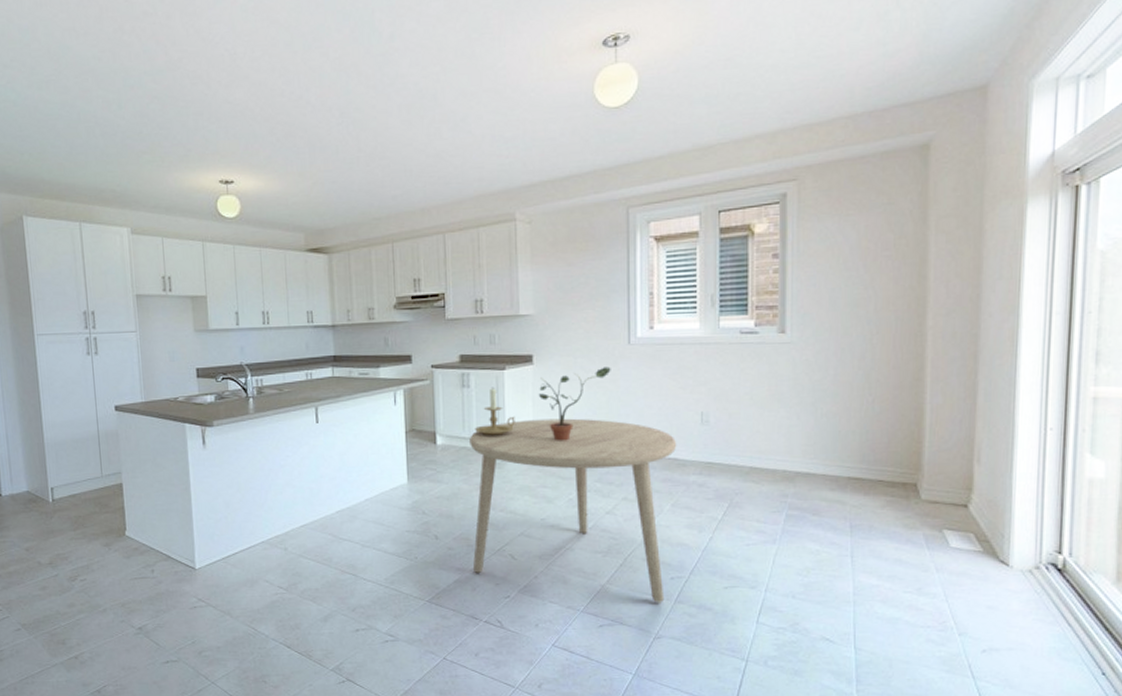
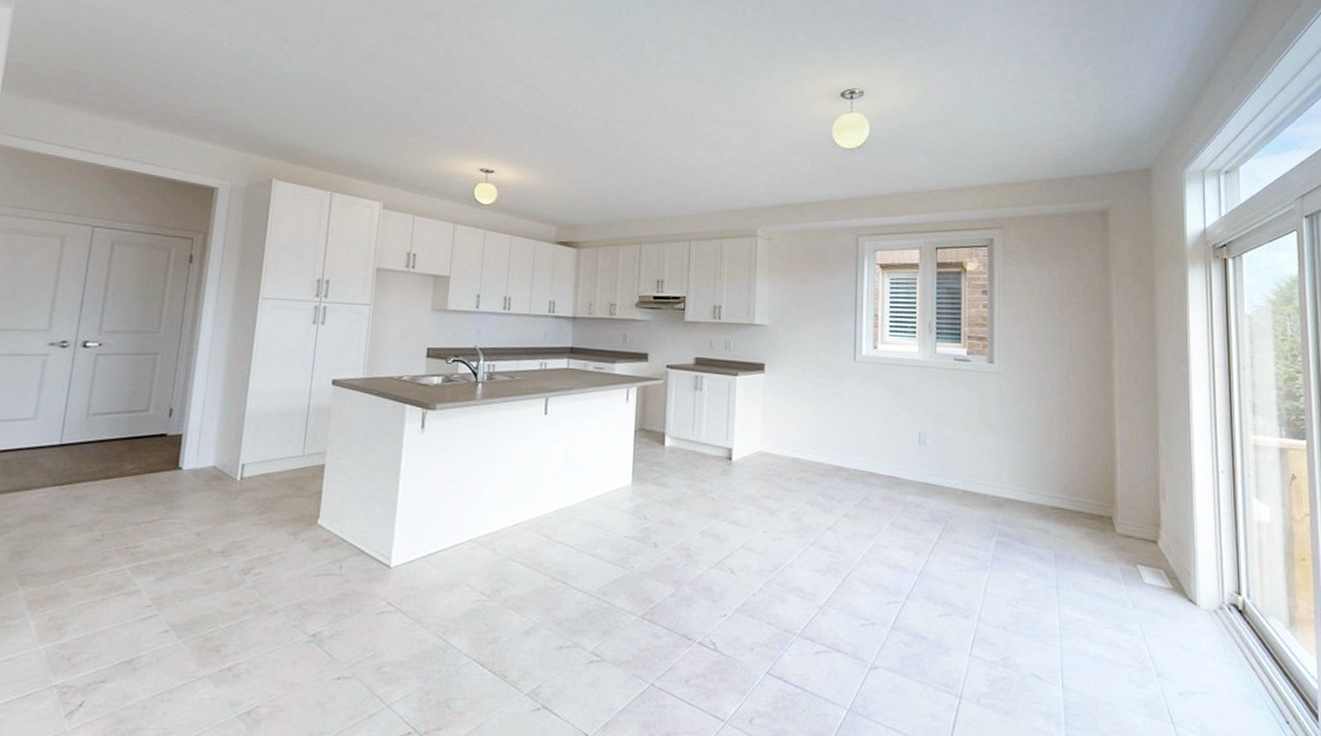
dining table: present [470,418,677,603] -> none [690,427,896,630]
candle holder: present [474,386,515,436] -> none [703,391,744,442]
potted plant: present [539,366,611,441] -> none [769,381,837,452]

